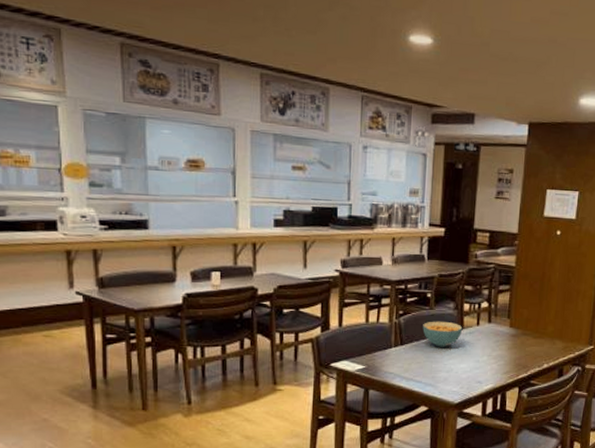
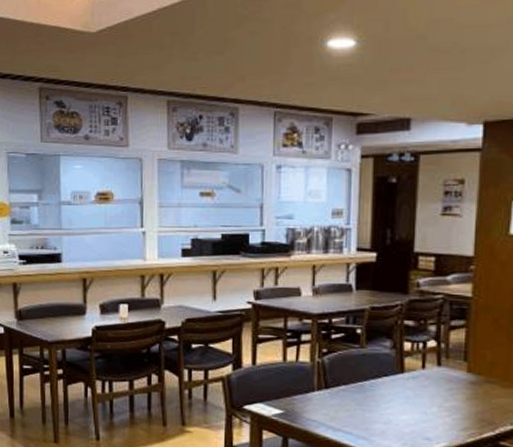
cereal bowl: present [423,321,463,347] -> none [352,361,404,394]

